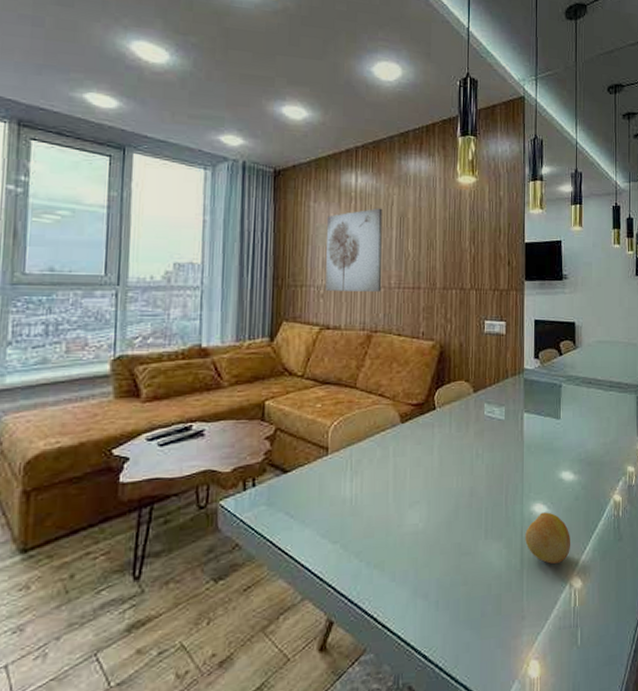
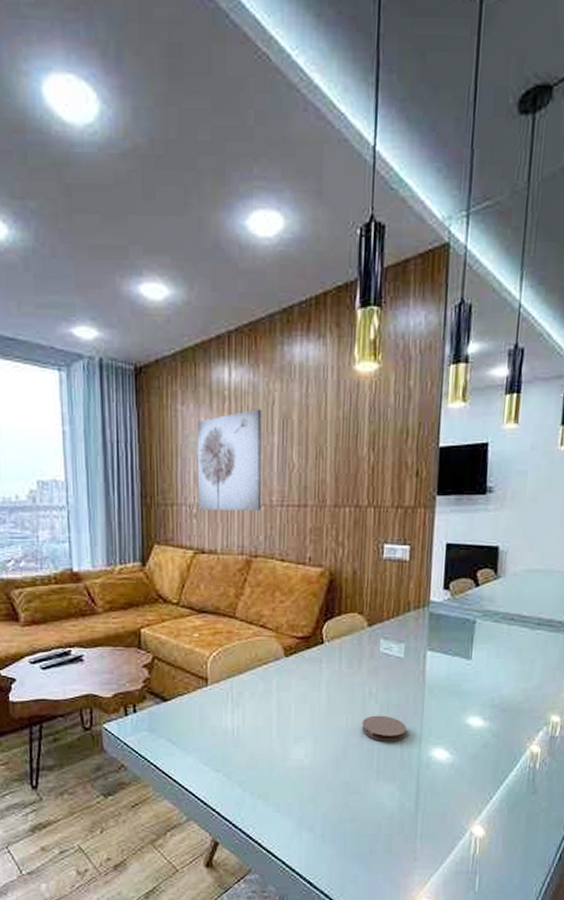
coaster: none [470,474,510,500] -> present [361,715,407,742]
fruit: present [525,512,571,565] -> none [421,758,475,811]

